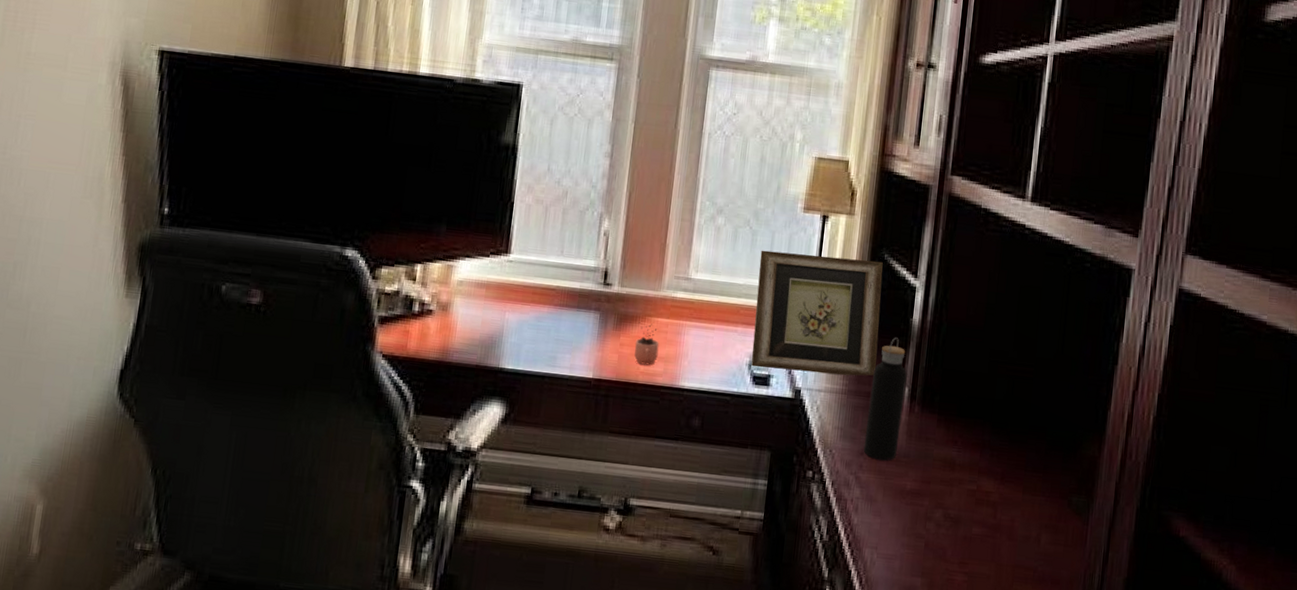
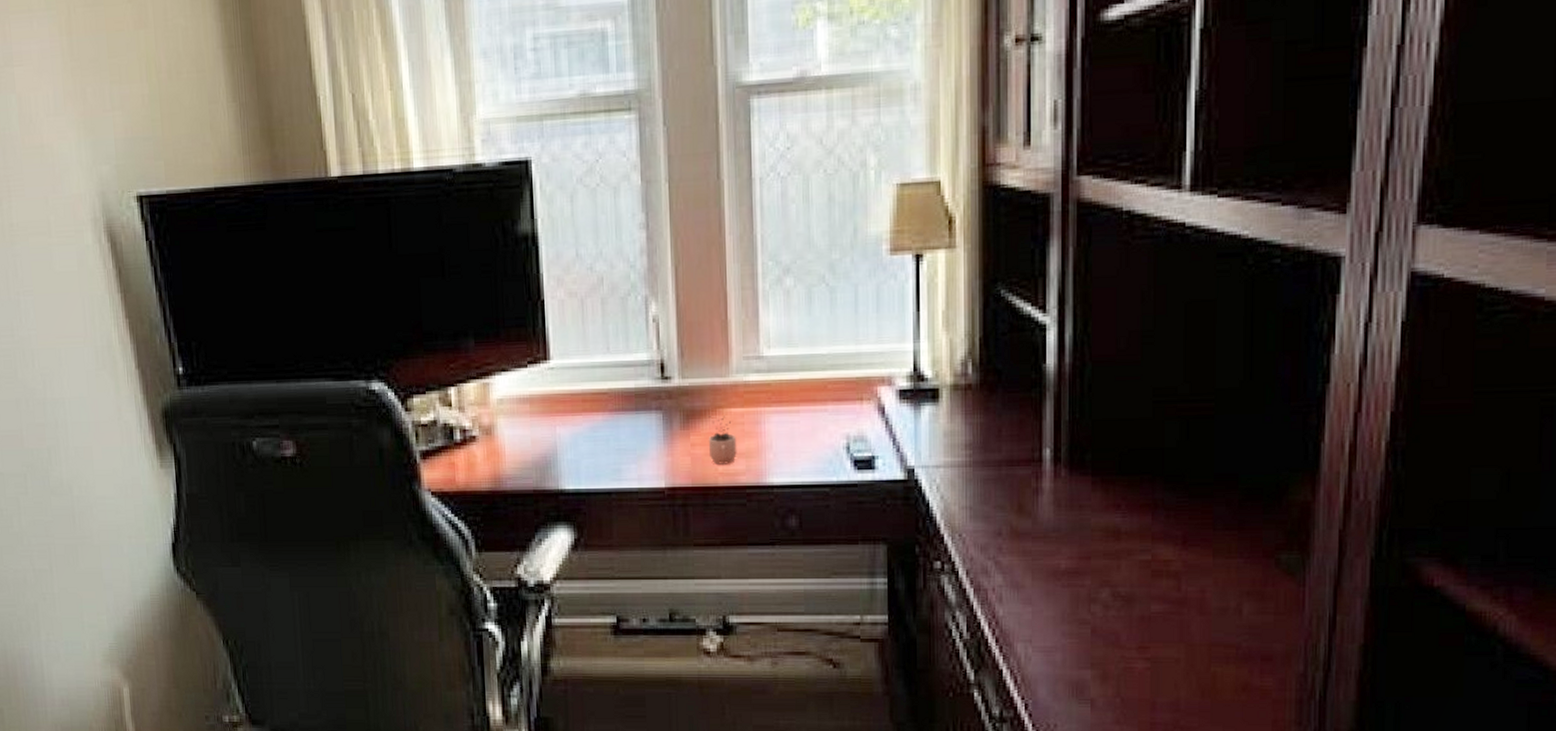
picture frame: present [751,250,883,376] -> none [843,300,1006,449]
water bottle: present [863,337,907,461] -> none [1001,390,1046,539]

